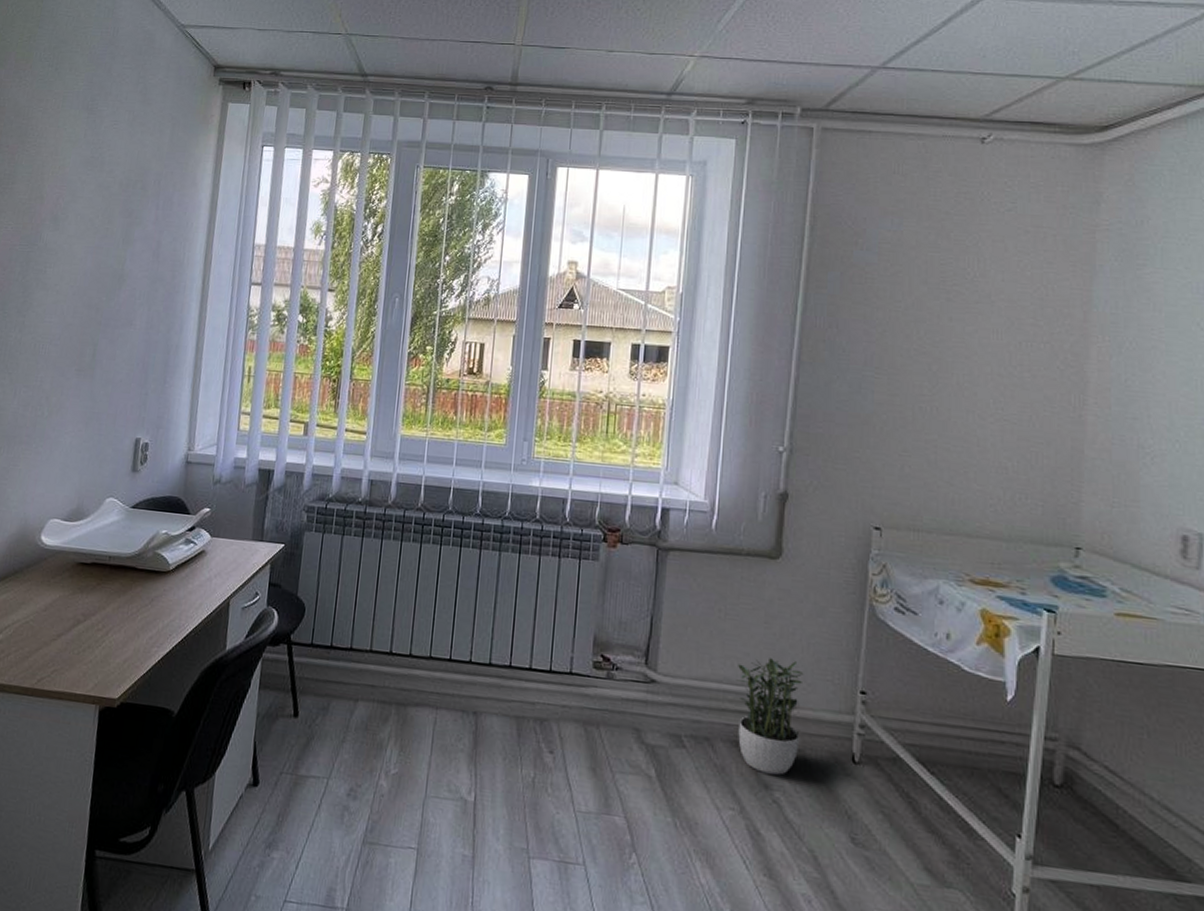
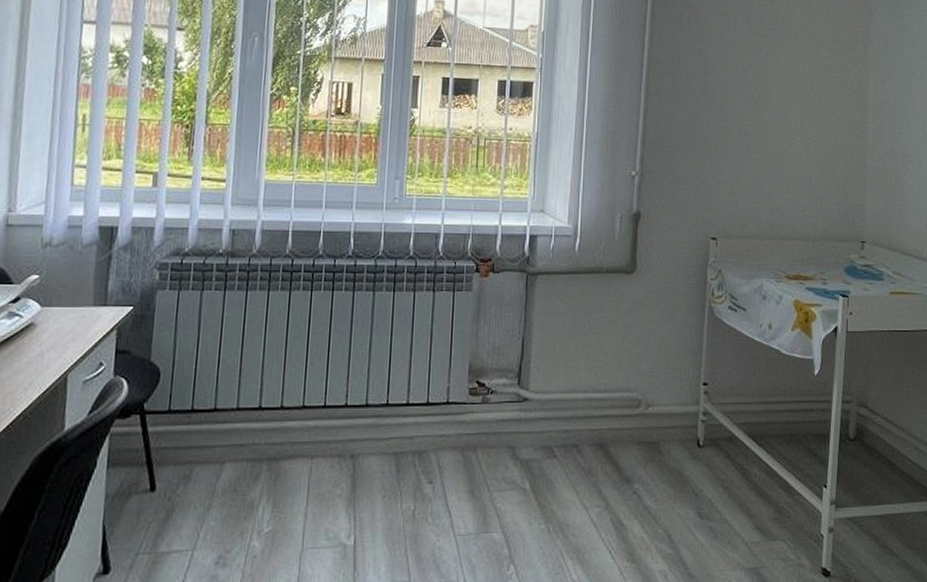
potted plant: present [736,658,804,775] -> none [599,364,657,469]

